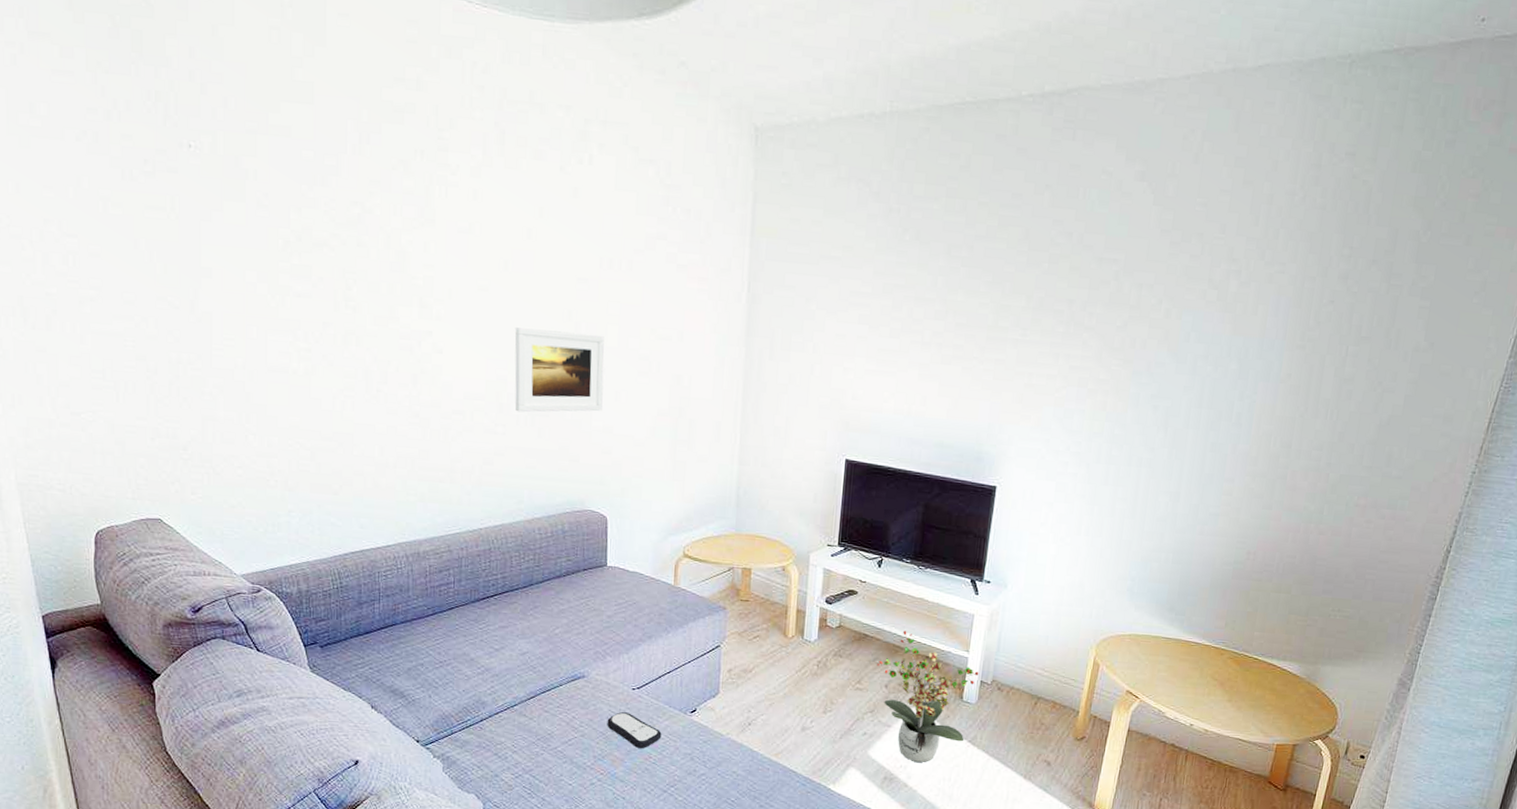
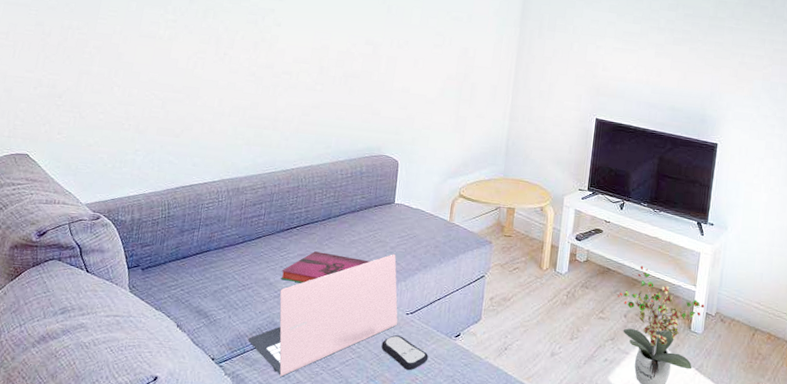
laptop: none [454,623,624,758] -> present [248,254,398,377]
hardback book: none [483,622,584,659] -> present [281,251,370,284]
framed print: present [514,326,605,413] -> none [333,7,410,75]

